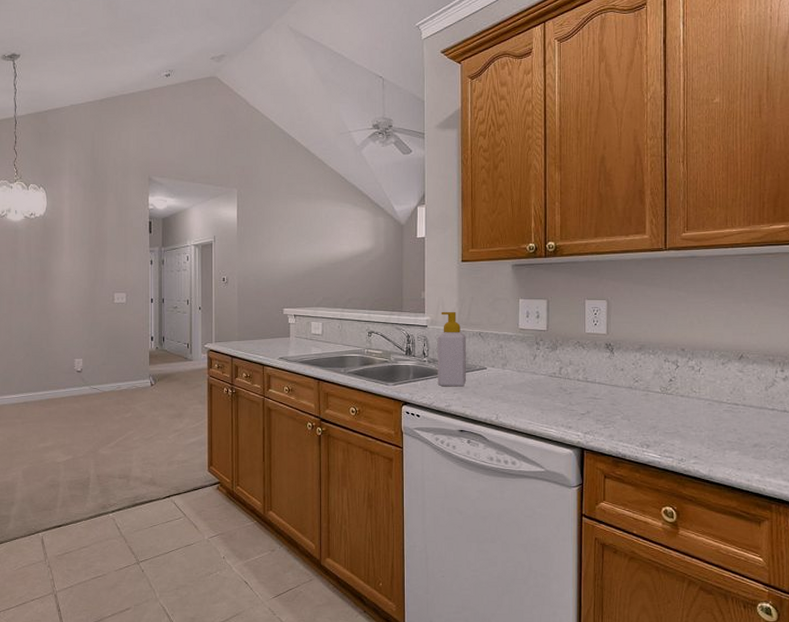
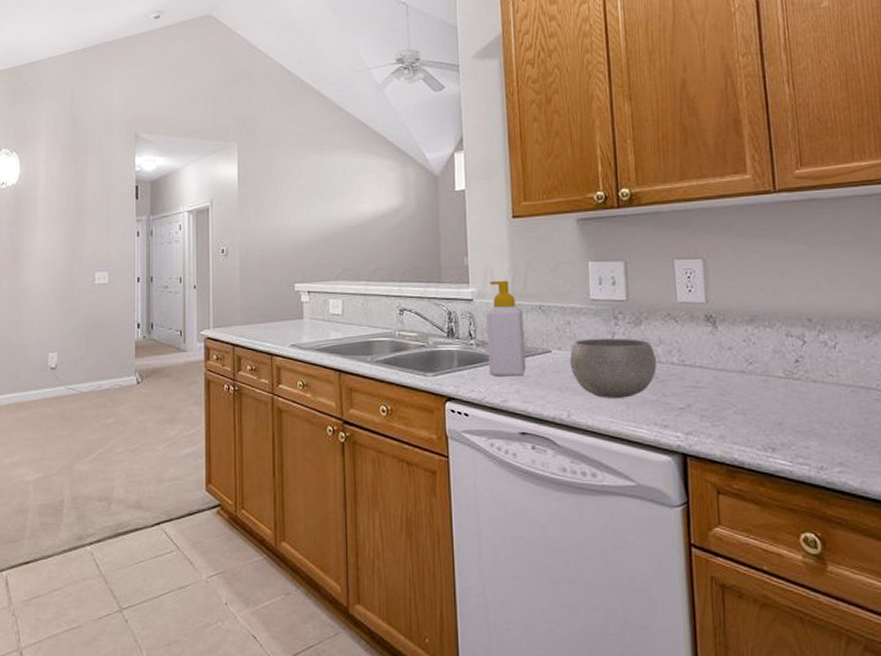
bowl: none [500,359,566,405] -> present [569,338,656,398]

